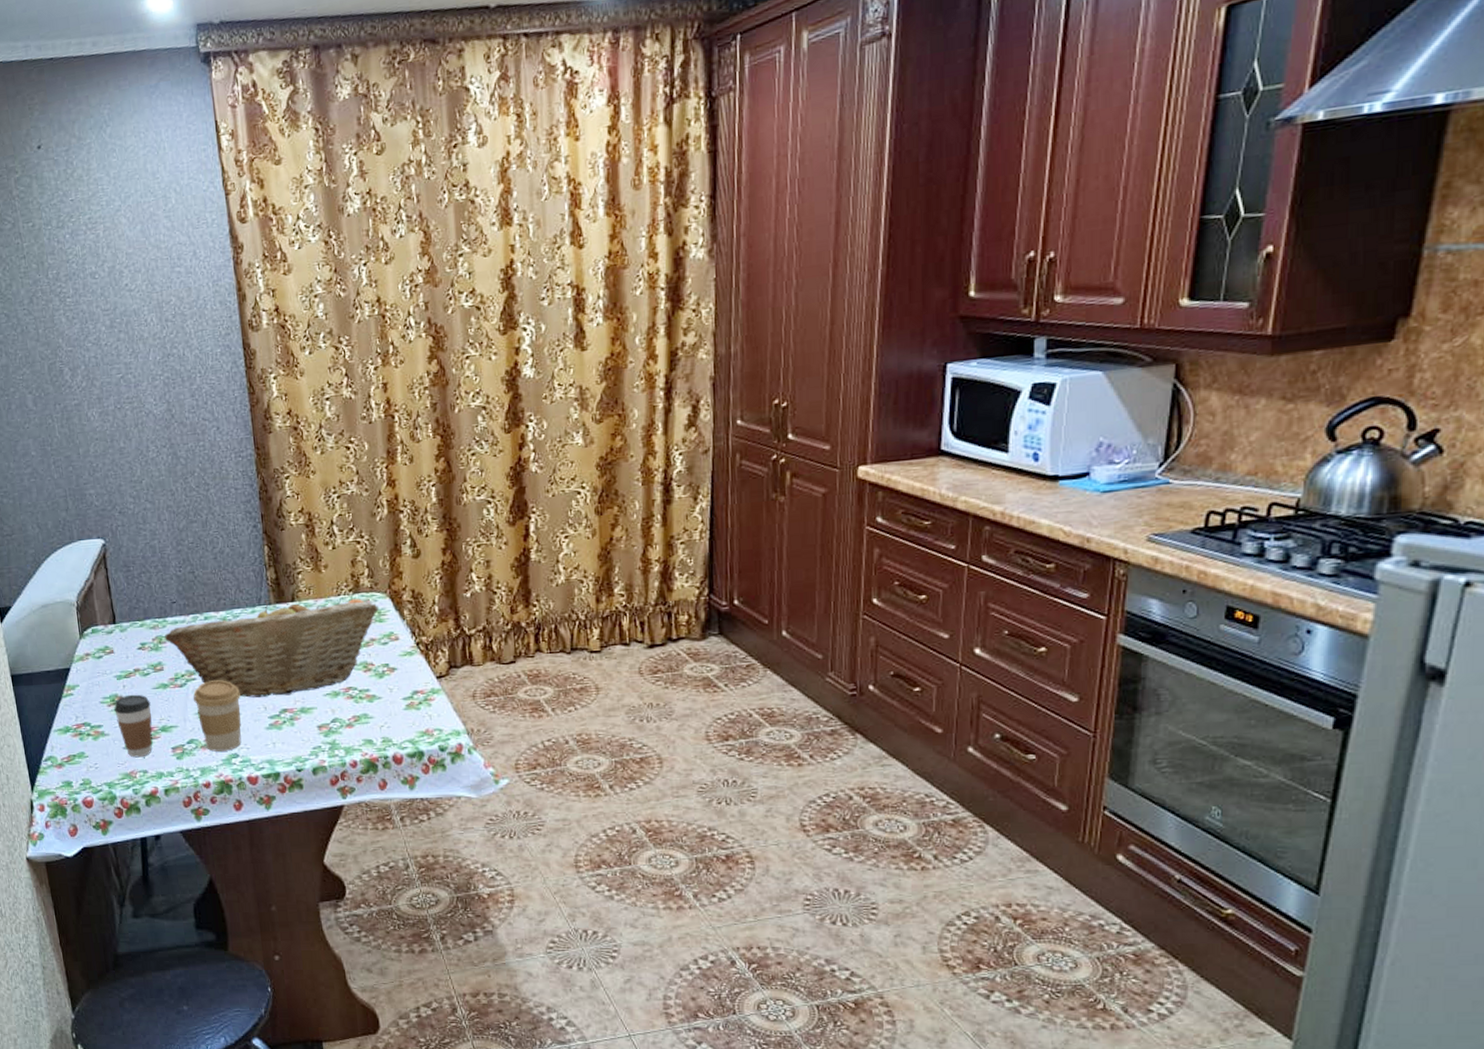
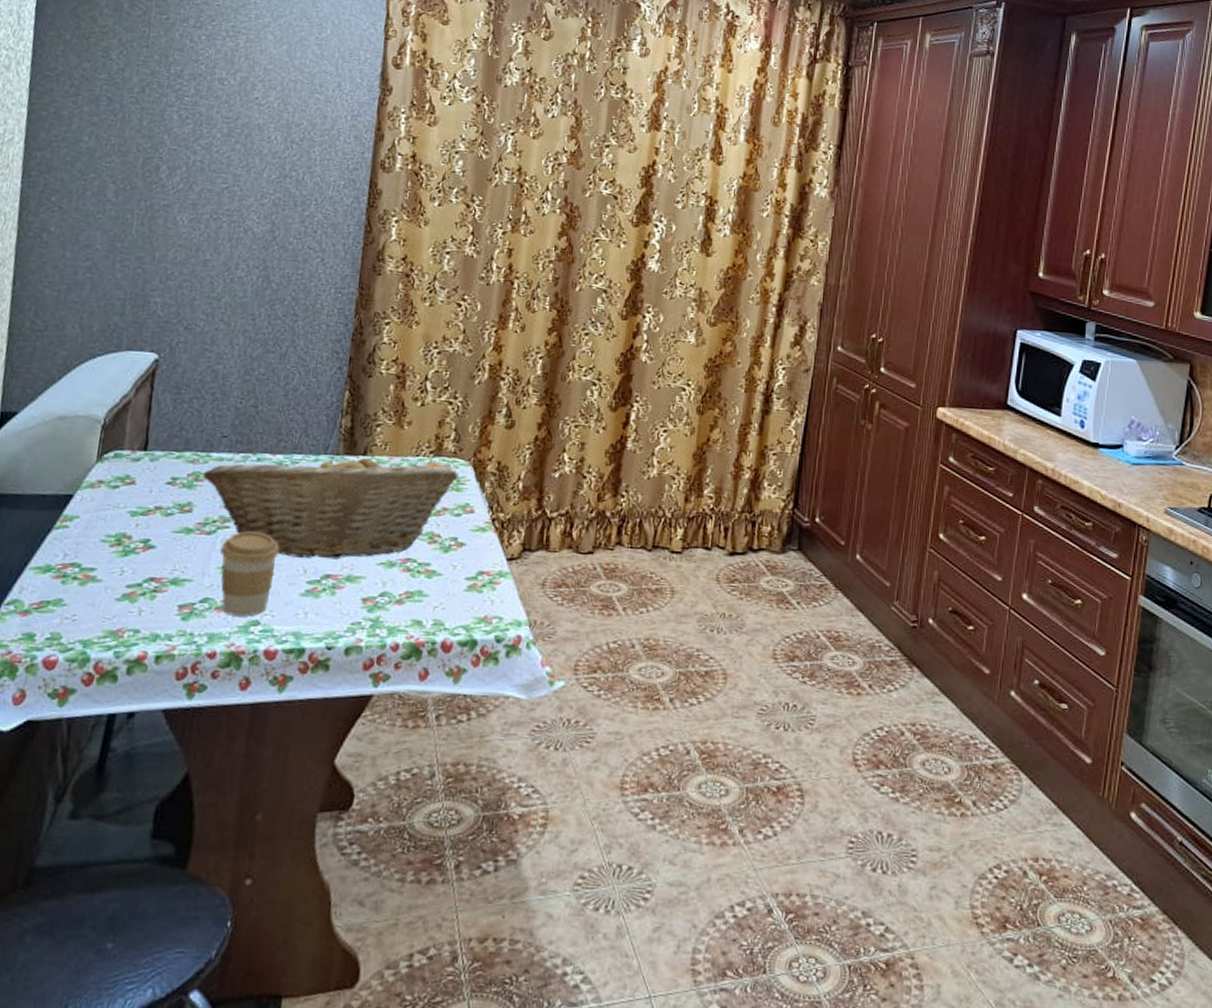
coffee cup: present [114,694,153,758] -> none [116,535,166,613]

